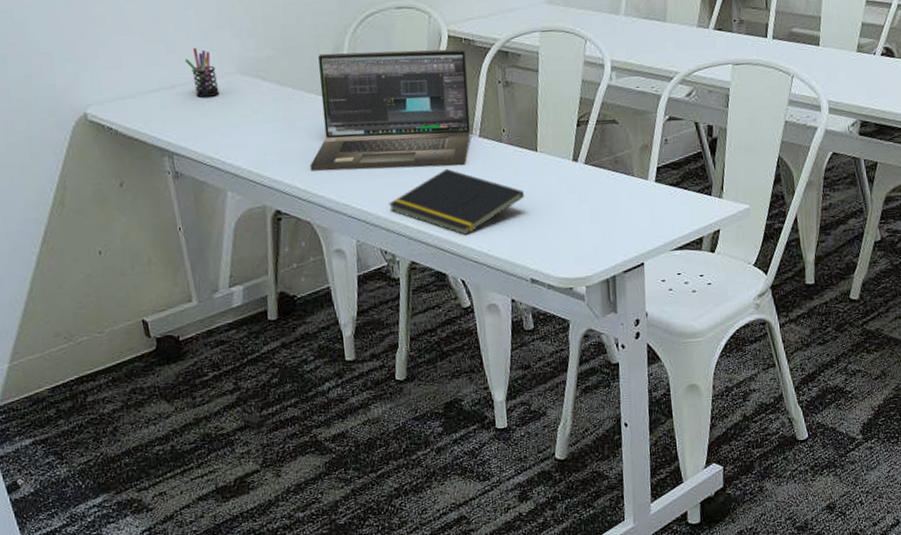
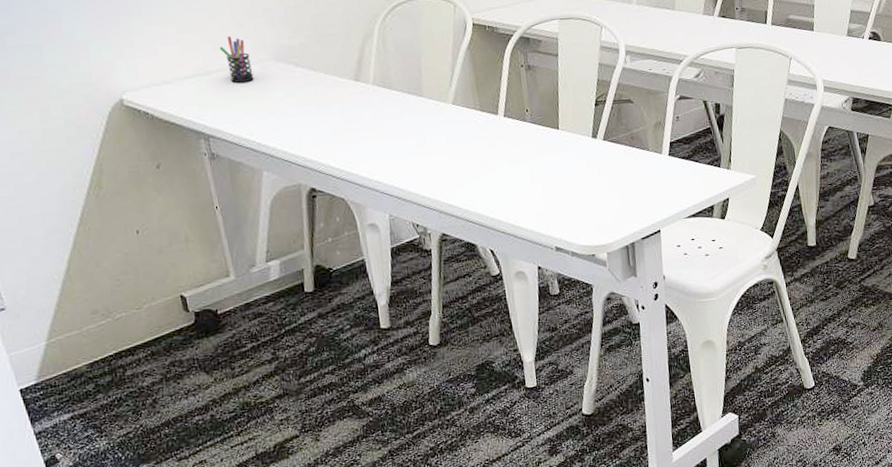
laptop: present [310,48,471,171] -> none [343,35,496,151]
notepad: present [388,168,525,236] -> none [419,146,548,209]

